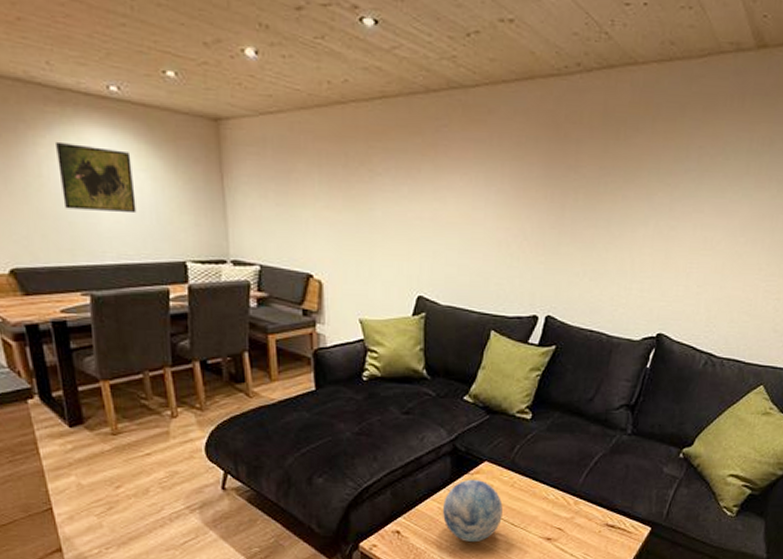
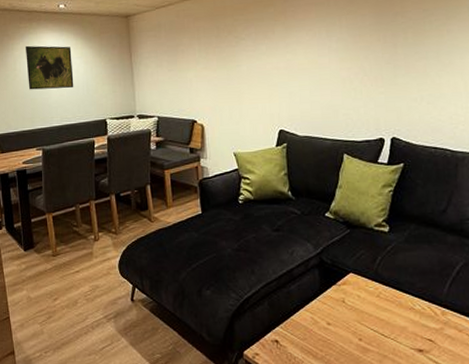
decorative orb: present [443,479,503,543] -> none [315,290,372,353]

